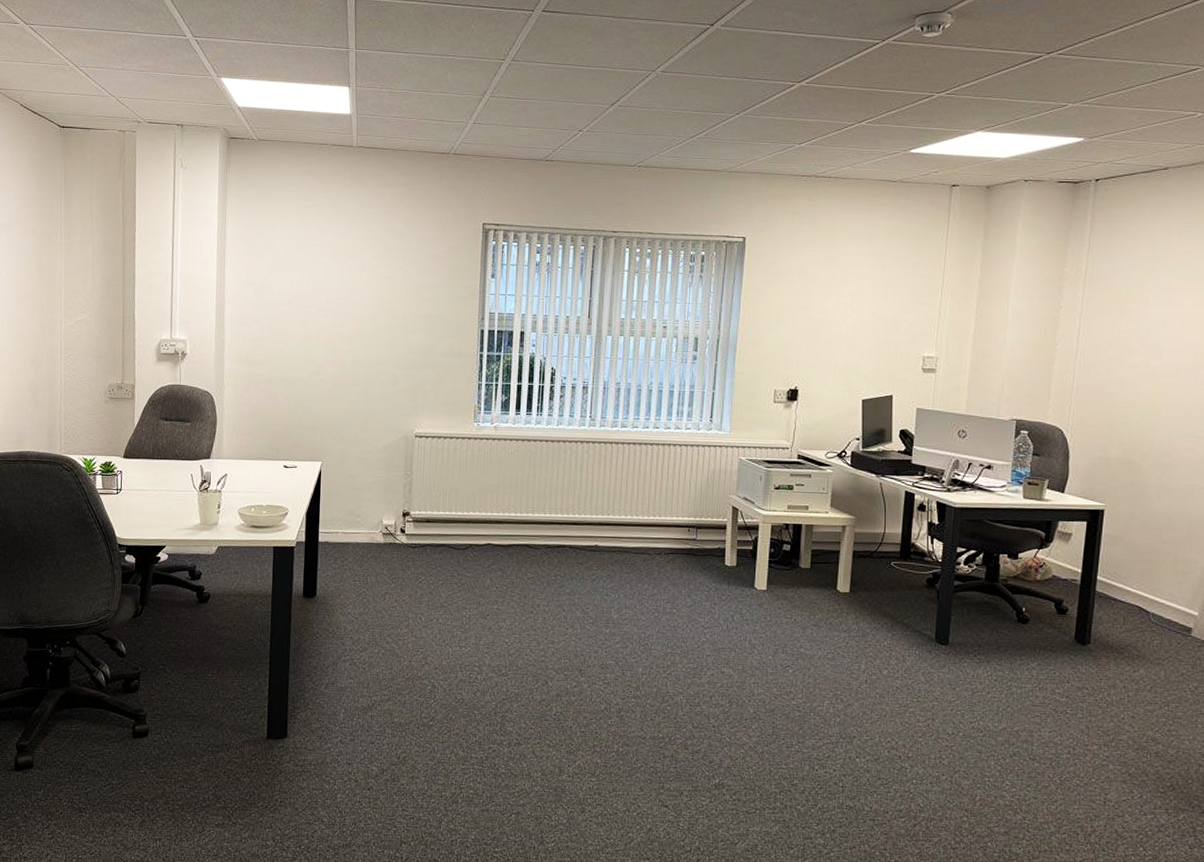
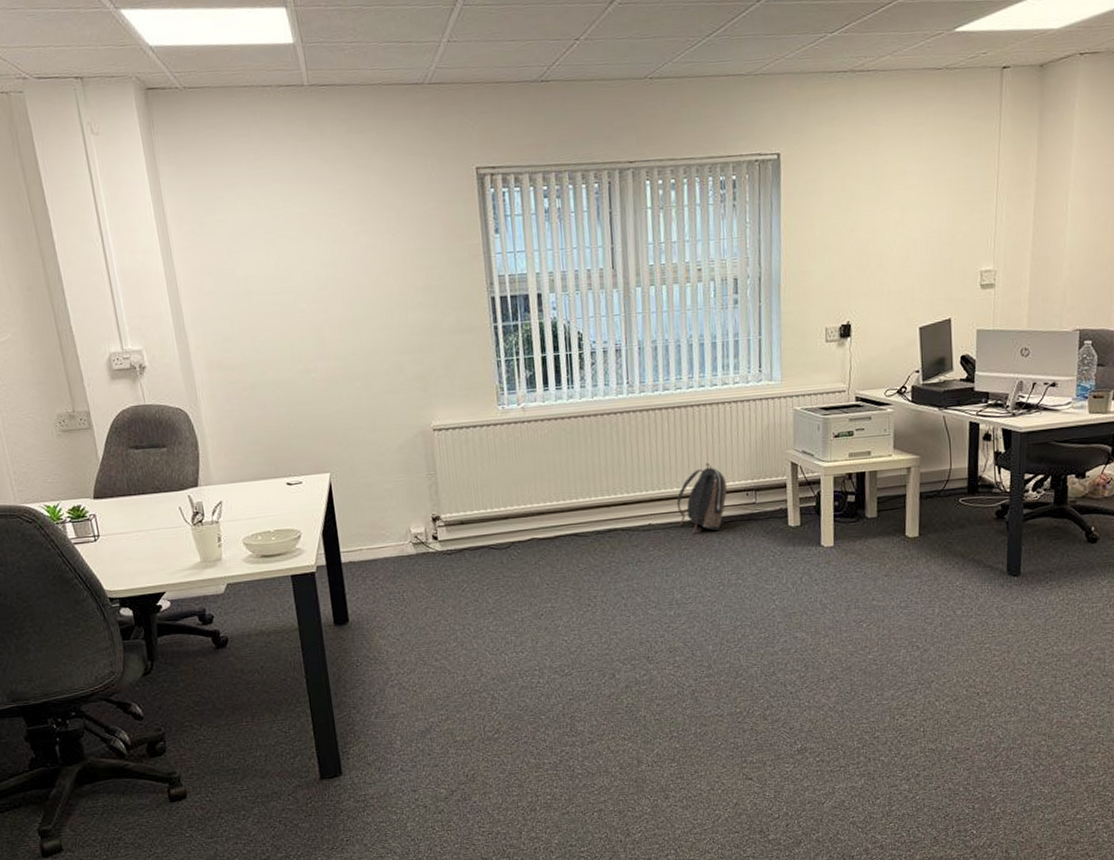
backpack: none [623,497,671,561] -> present [676,463,728,534]

